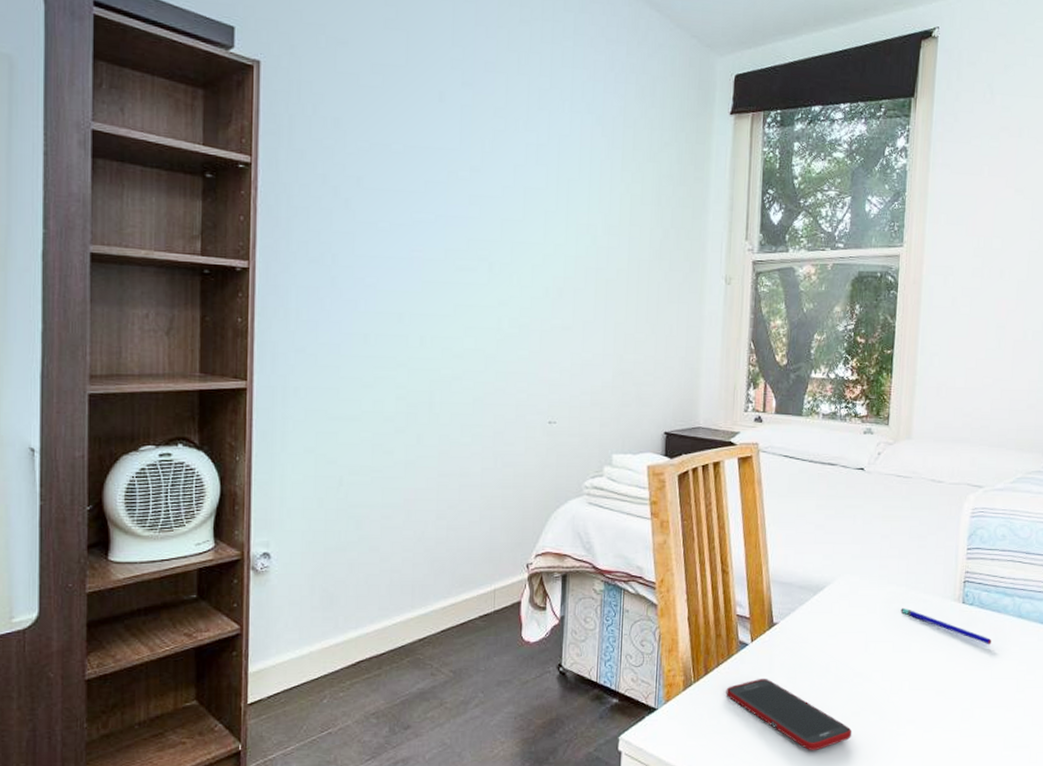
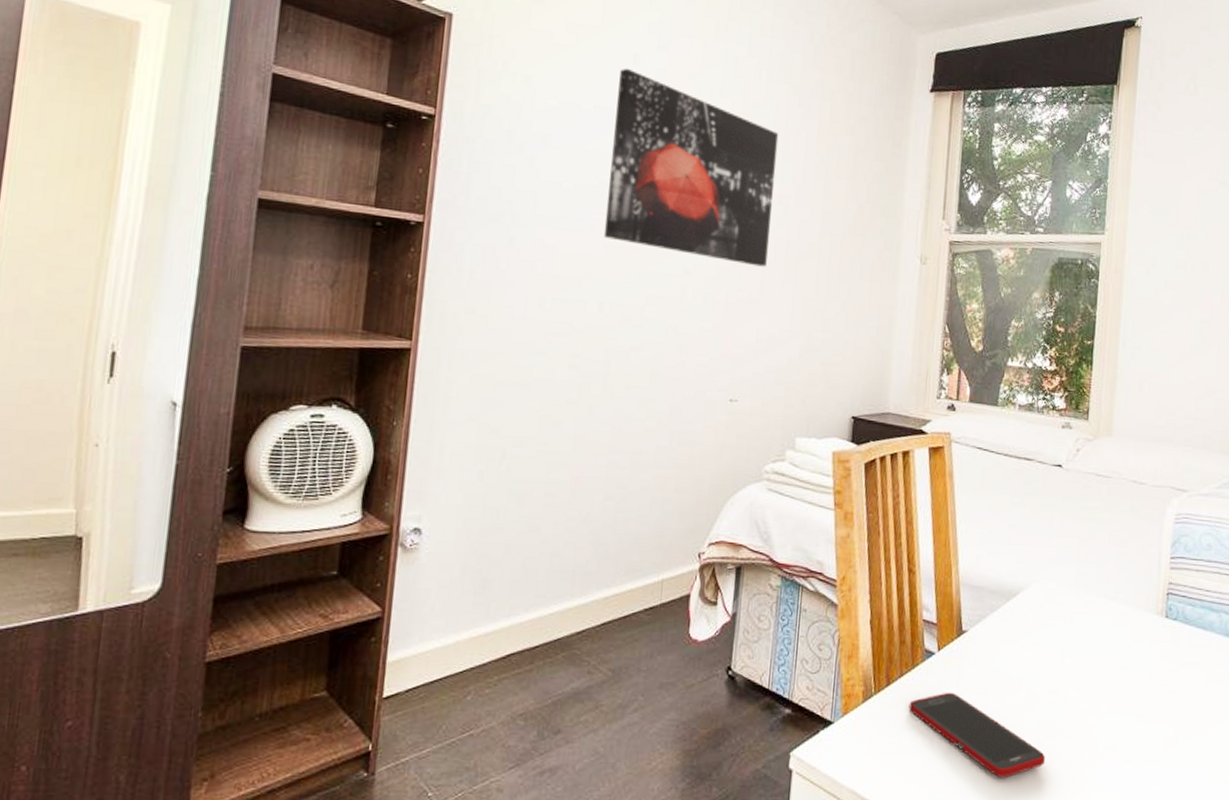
wall art: none [420,106,584,295] -> present [603,68,779,267]
pen: present [900,607,992,645] -> none [1099,619,1197,666]

